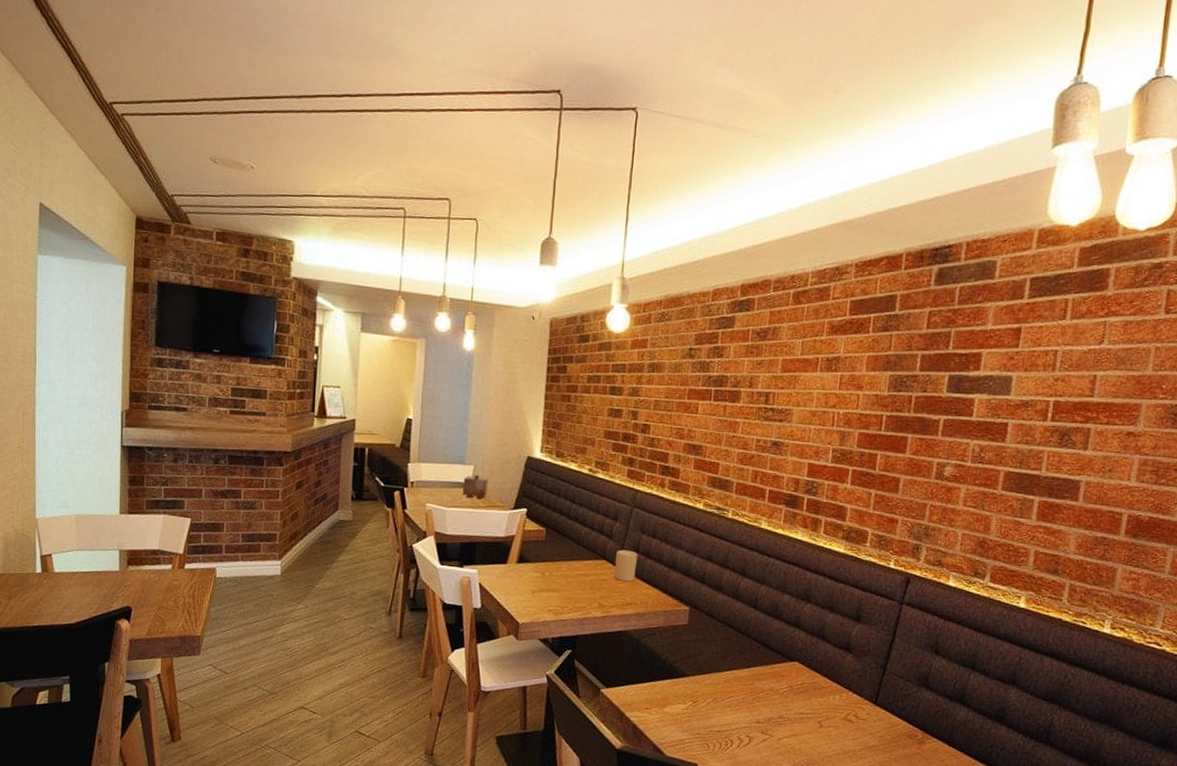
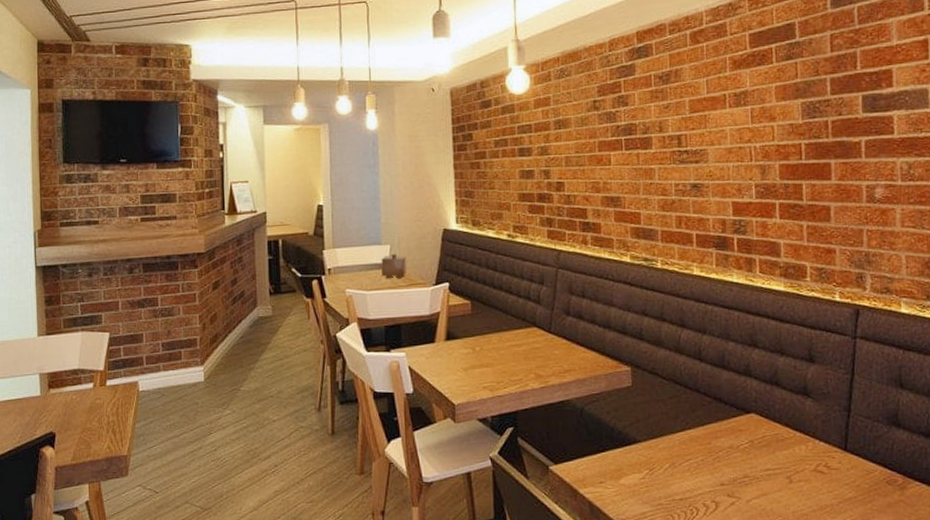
candle: present [614,549,638,582] -> none [546,314,570,347]

